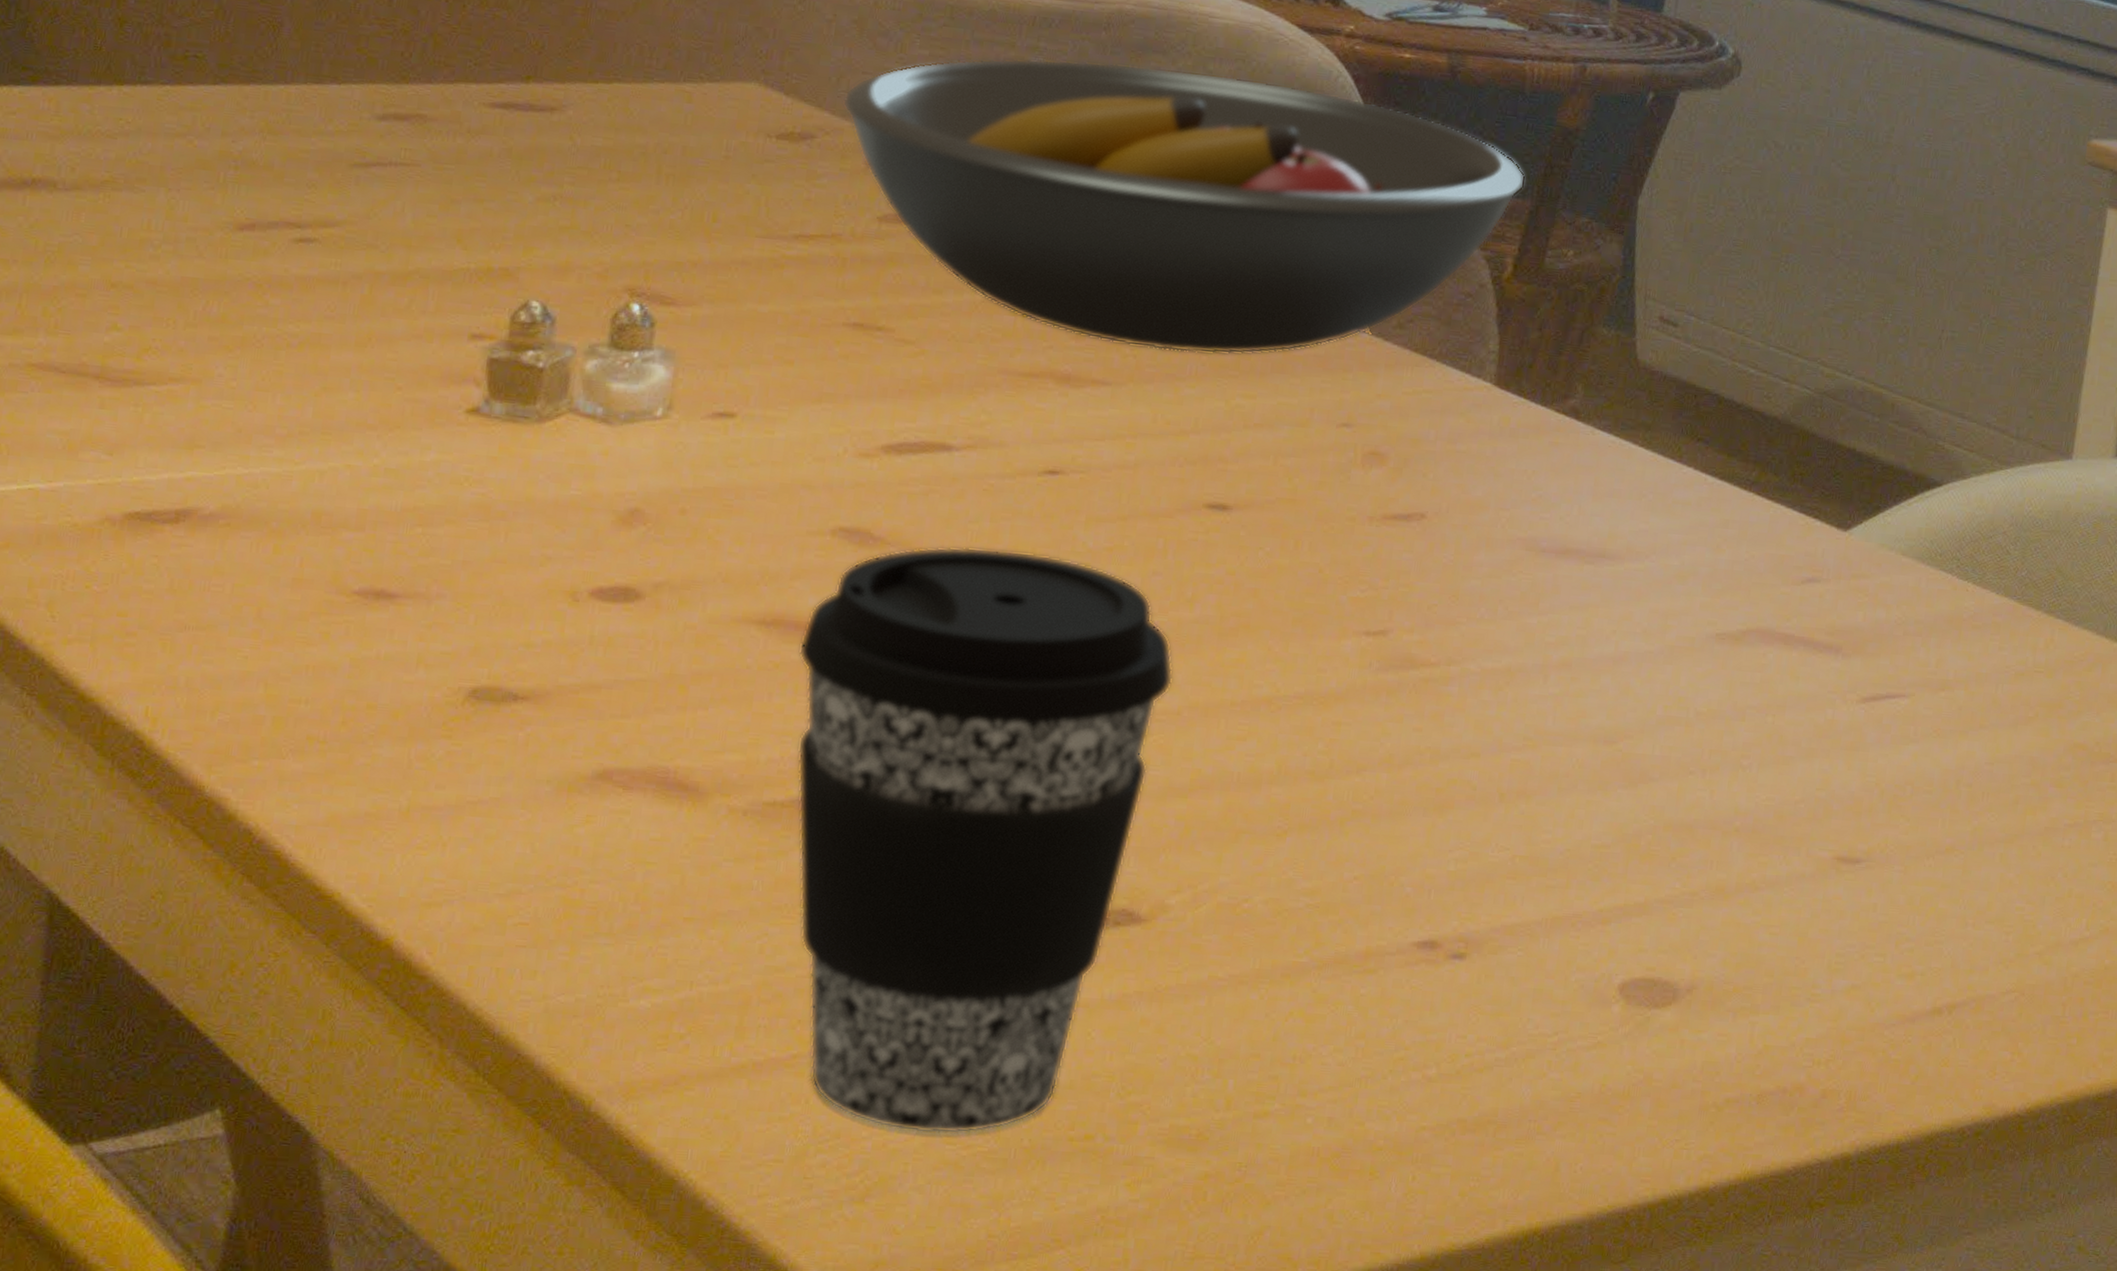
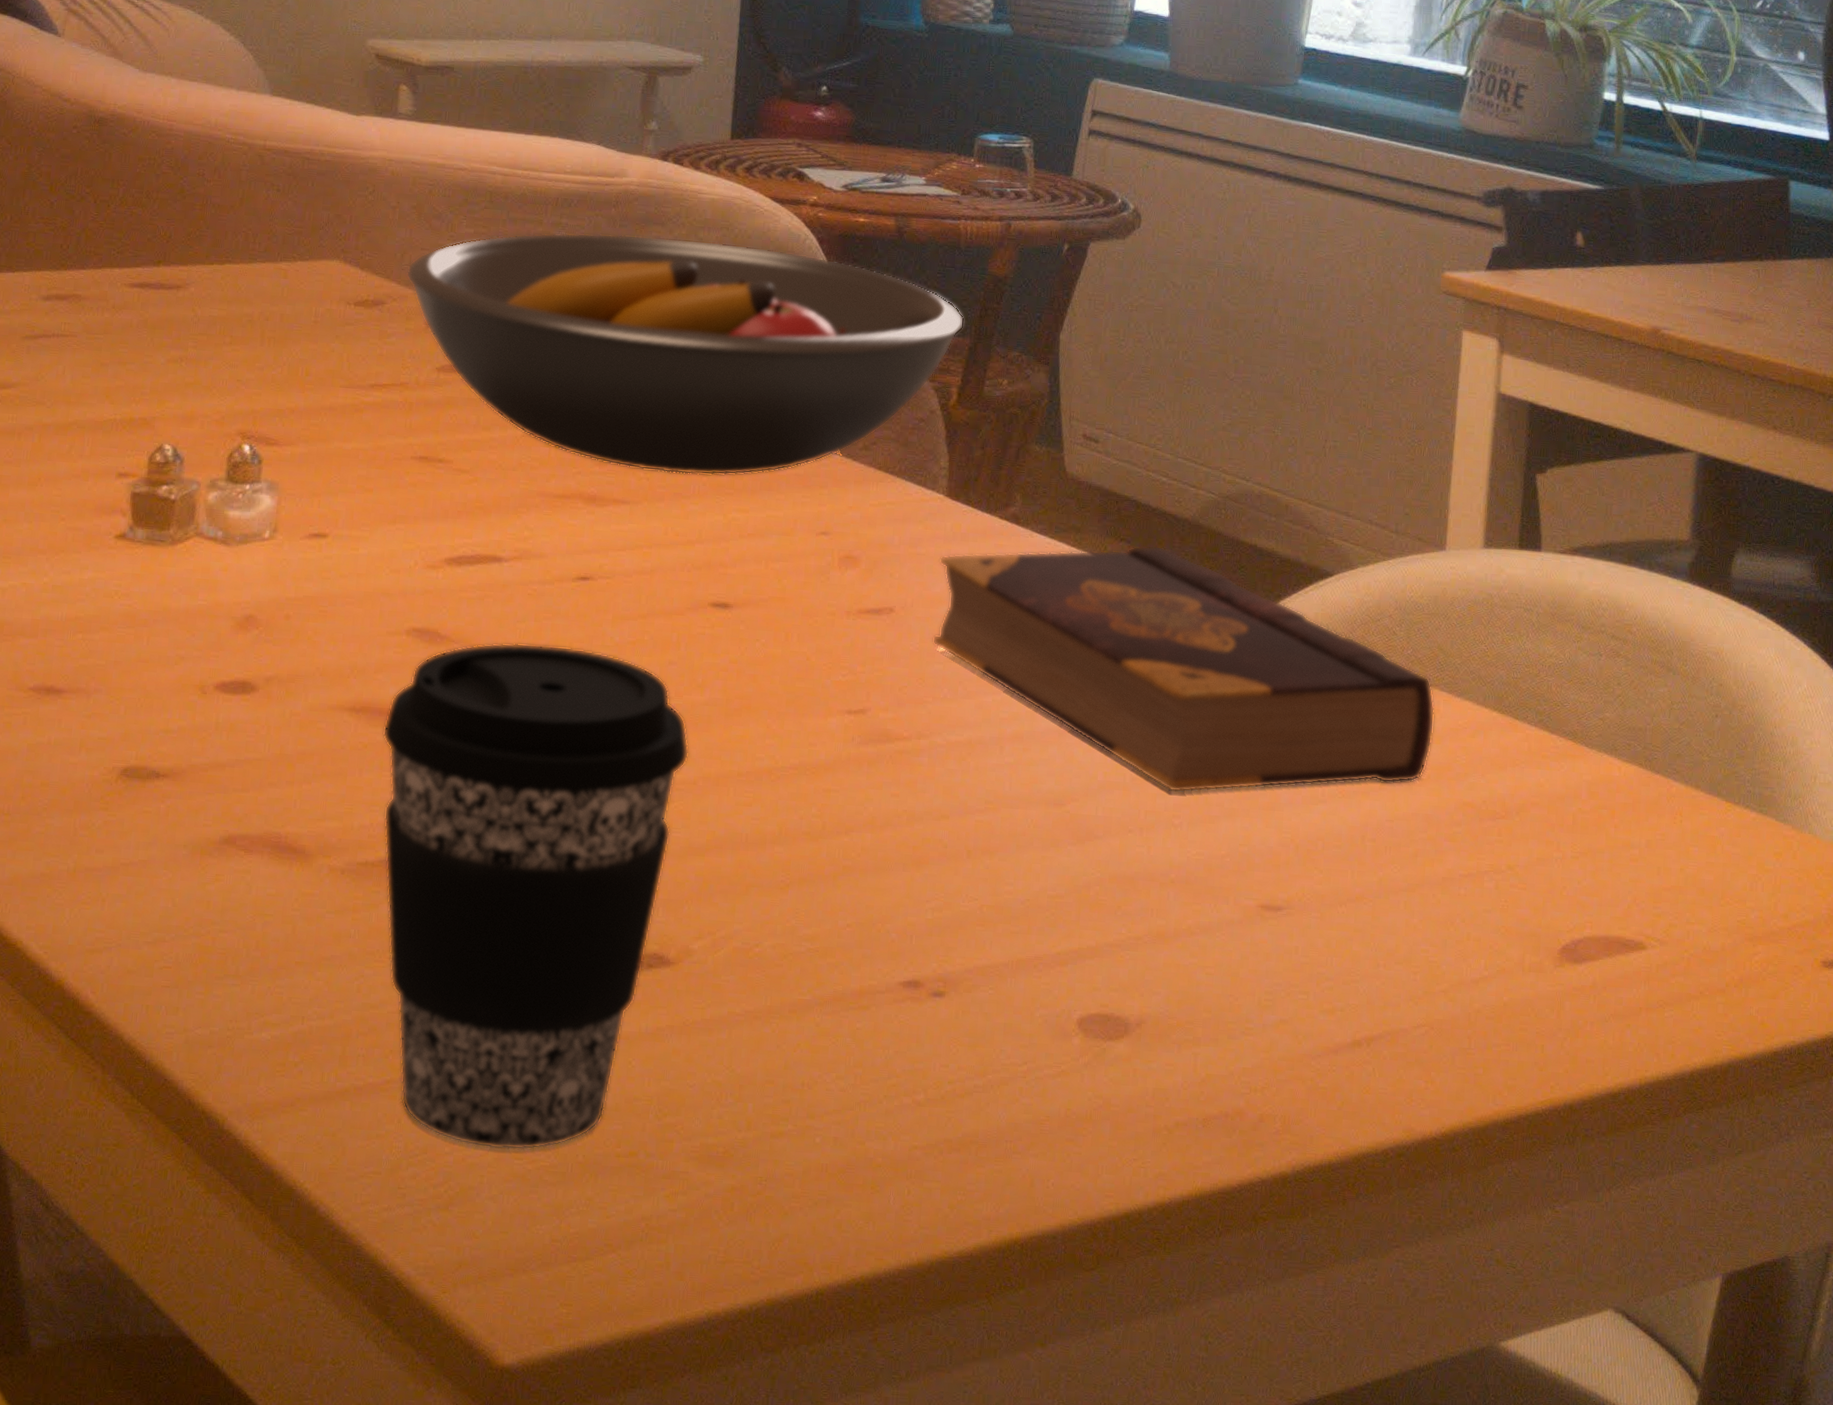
book: none [1469,447,2049,730] -> present [932,545,1435,793]

